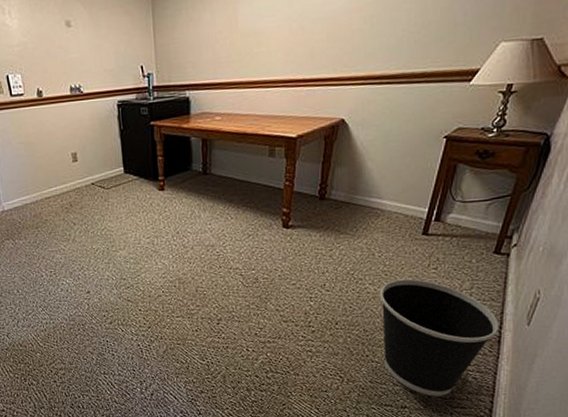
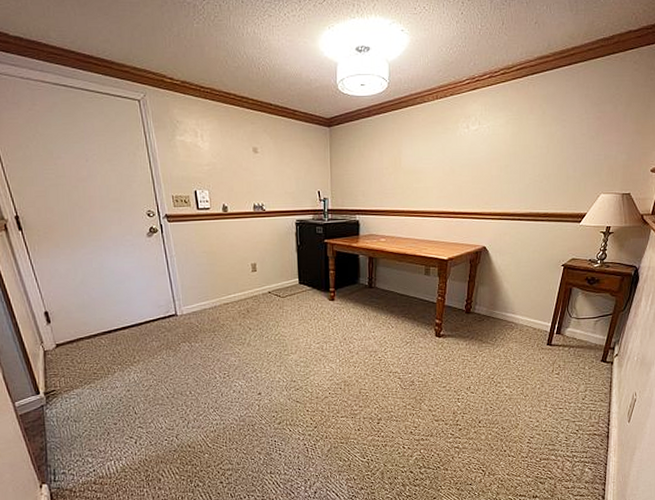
wastebasket: present [380,278,499,396] -> none [515,382,607,486]

